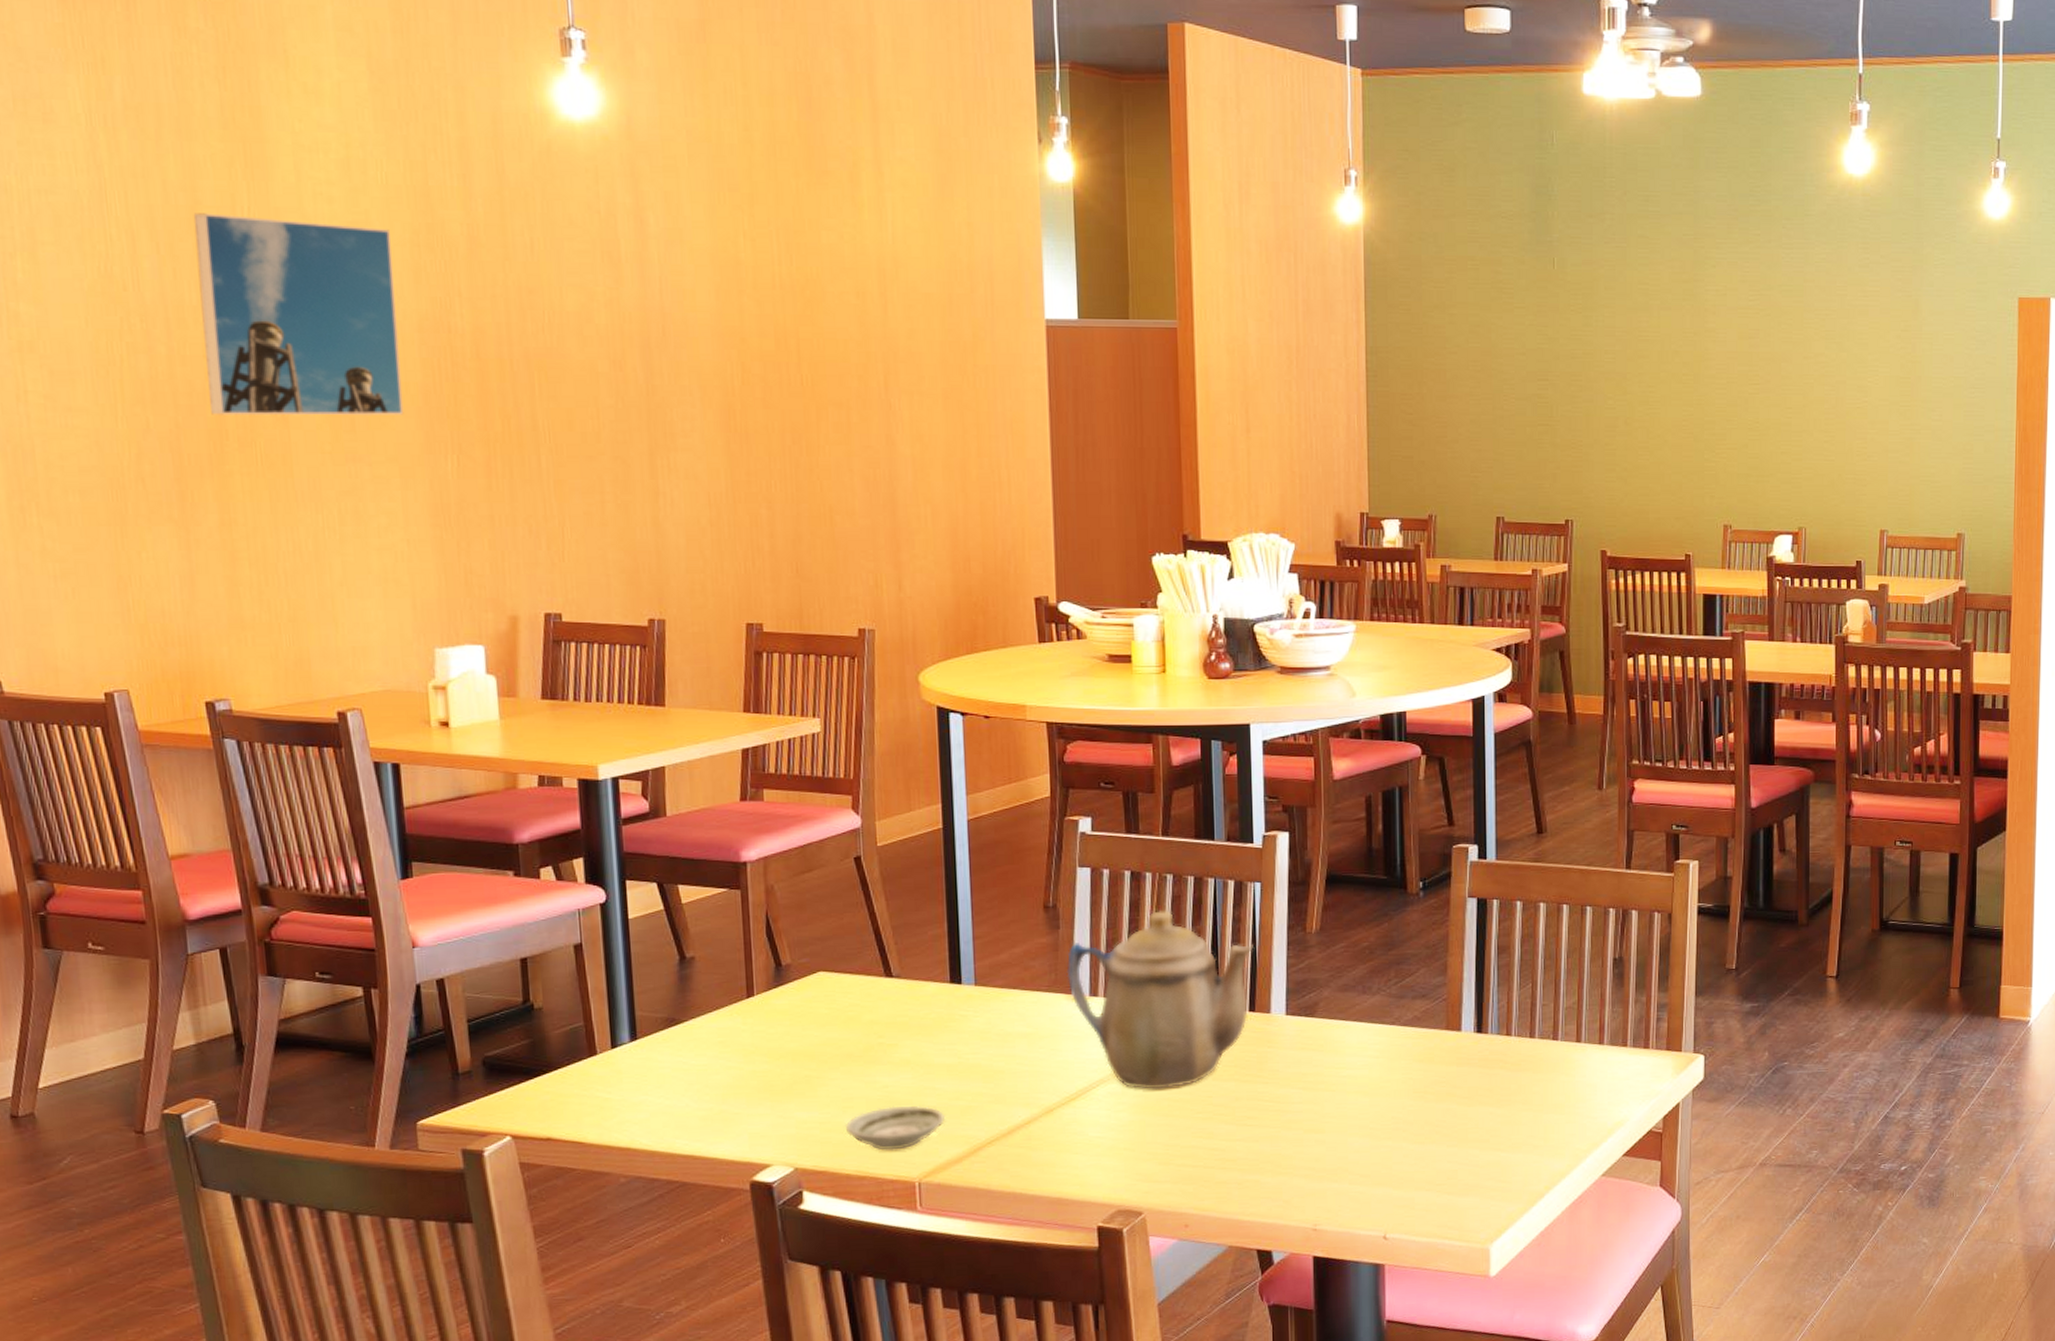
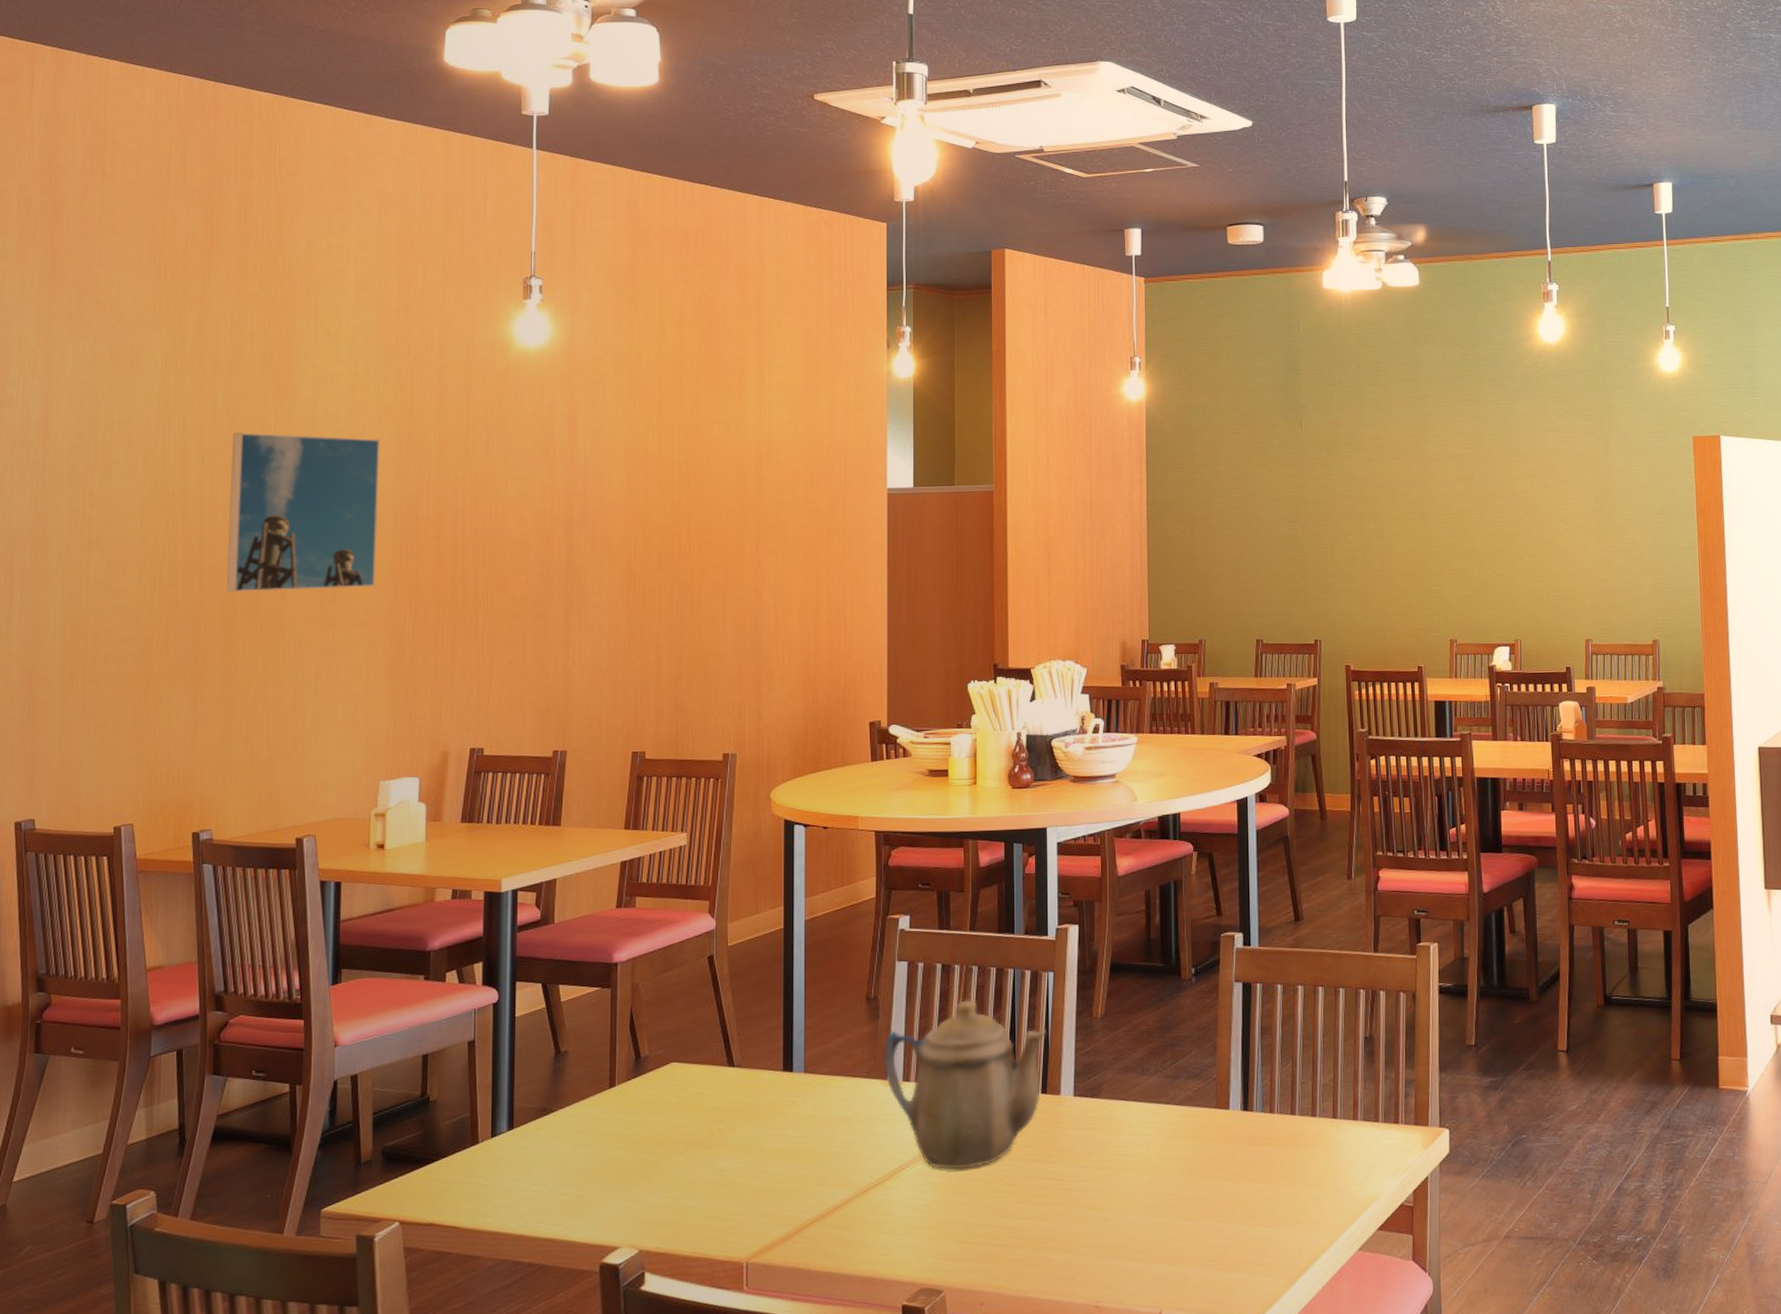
saucer: present [845,1106,946,1151] -> none [685,1189,773,1232]

